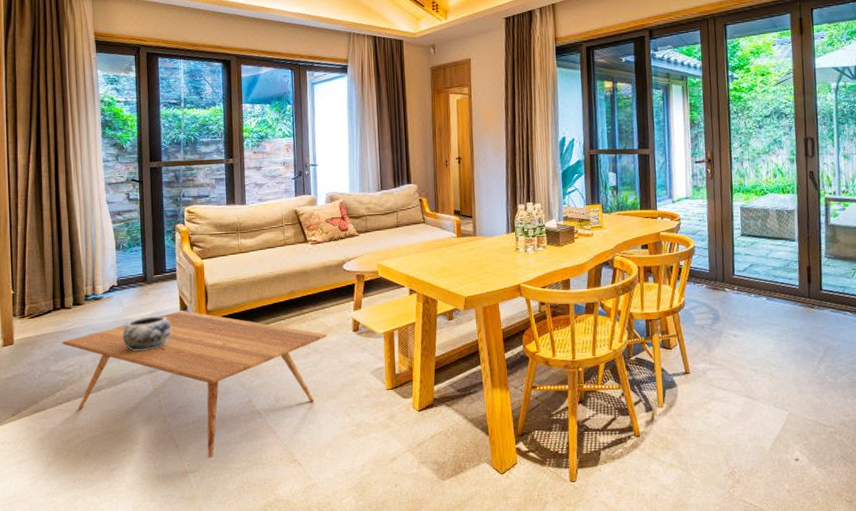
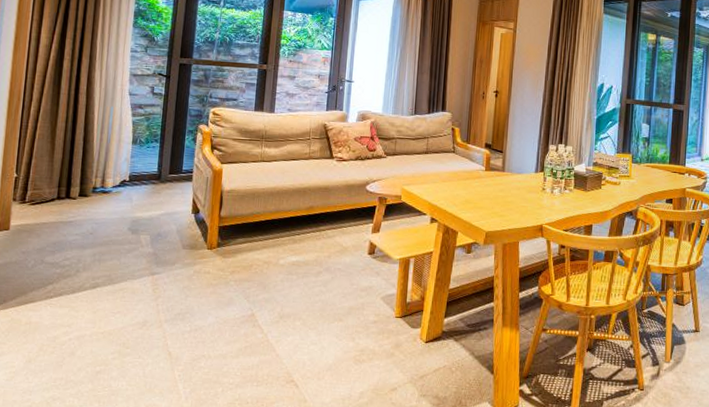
coffee table: present [62,310,327,458] -> none [61,214,341,370]
decorative bowl: present [122,315,171,352] -> none [126,216,180,252]

